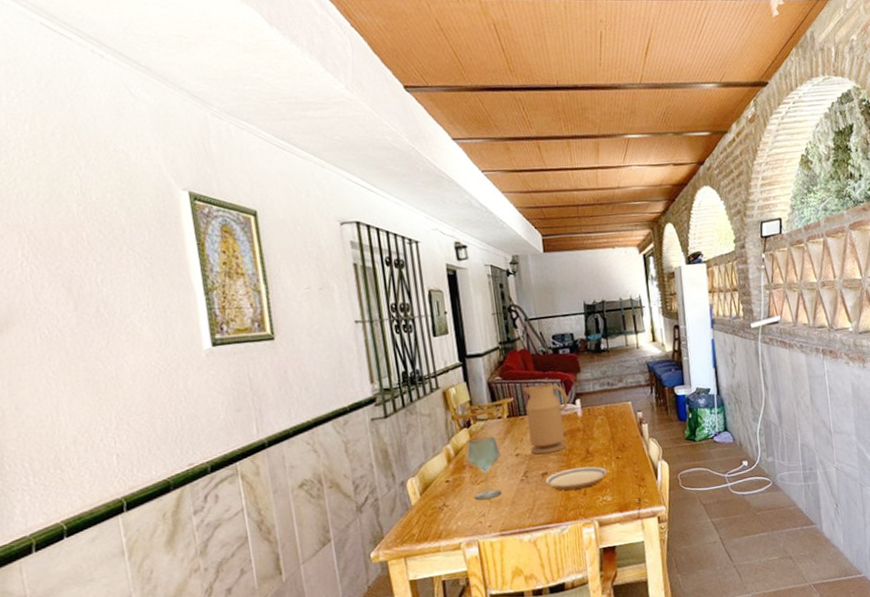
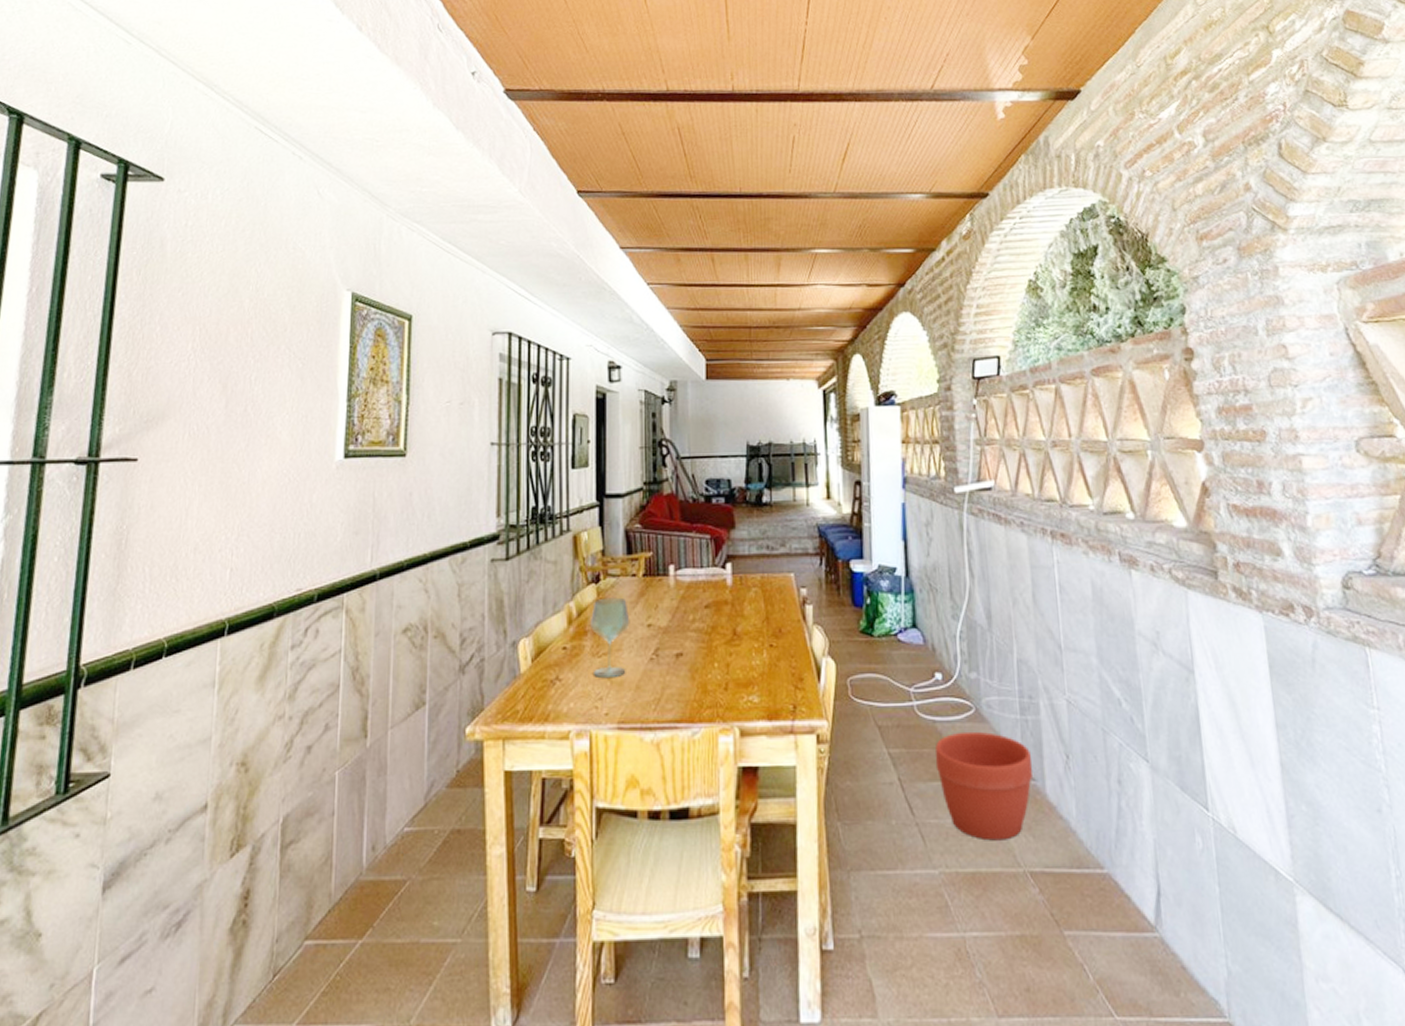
water jug: present [523,383,568,455] -> none [665,539,717,628]
plate: present [545,466,607,490] -> none [680,652,756,682]
flowerpot: none [745,497,814,569] -> present [935,731,1033,841]

